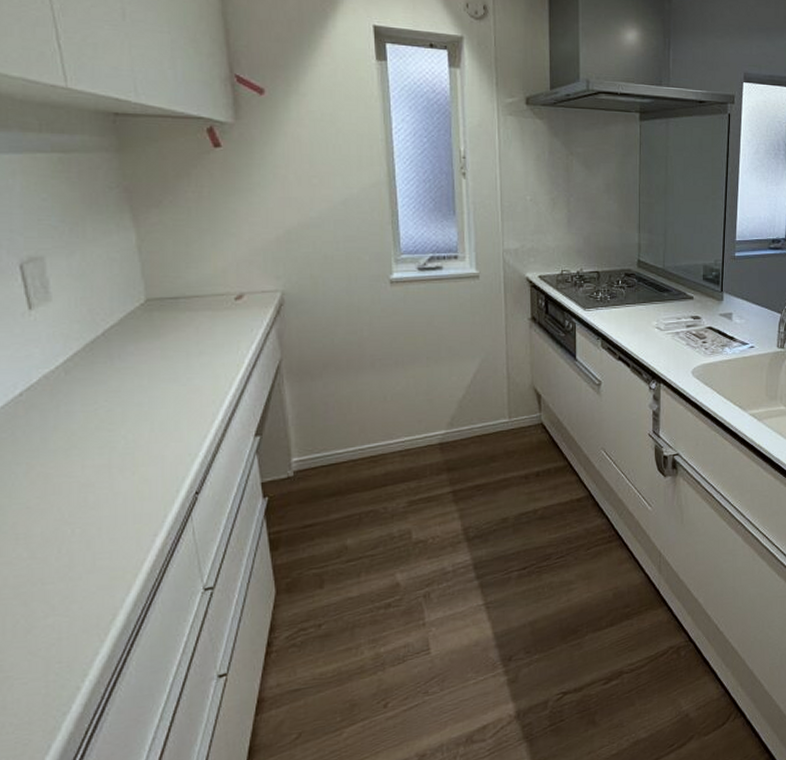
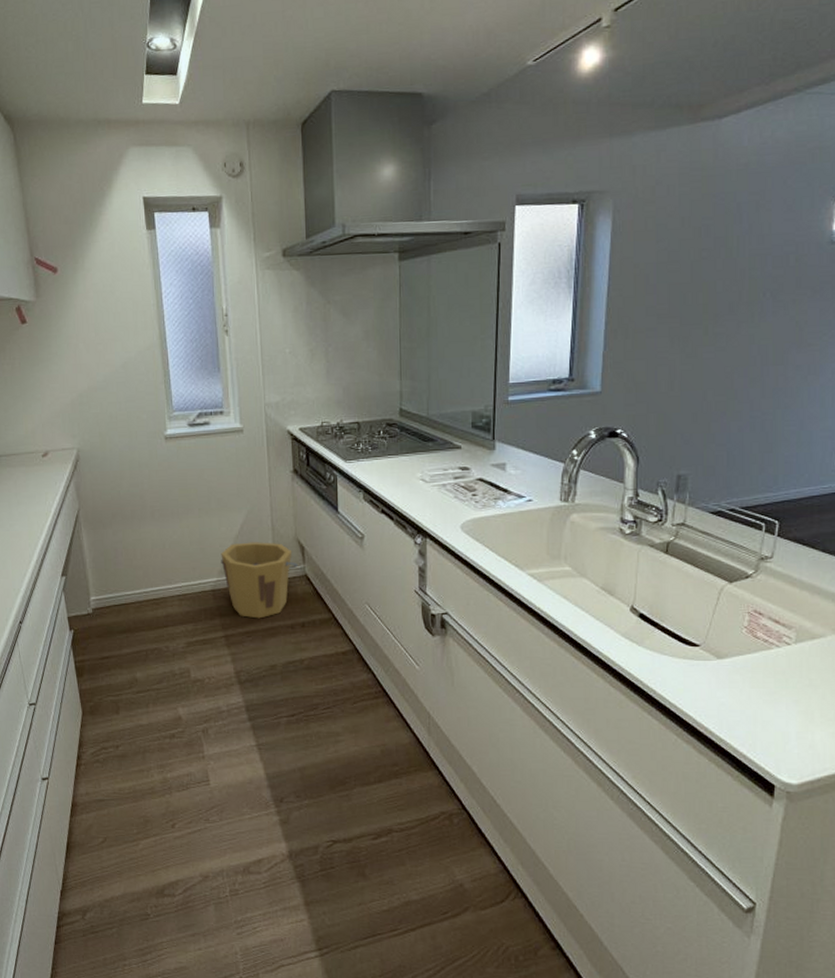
bucket: none [450,391,534,471] -> present [221,542,298,619]

